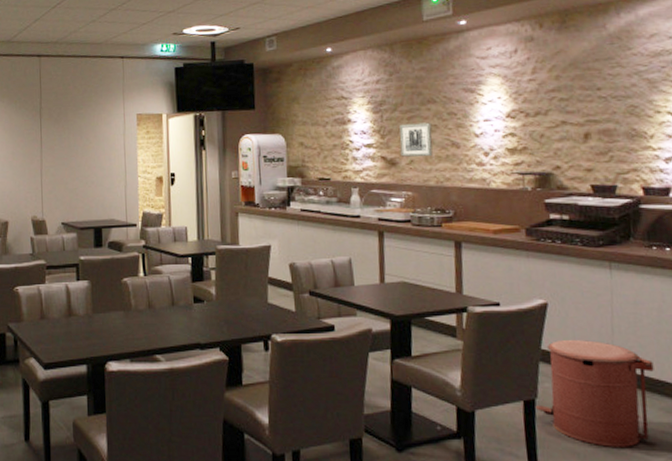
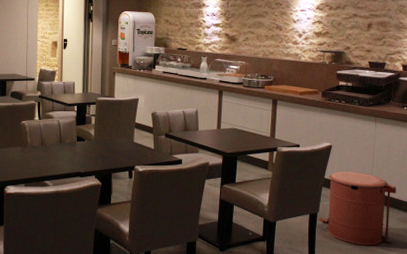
wall art: present [399,122,433,157] -> none [239,10,263,36]

